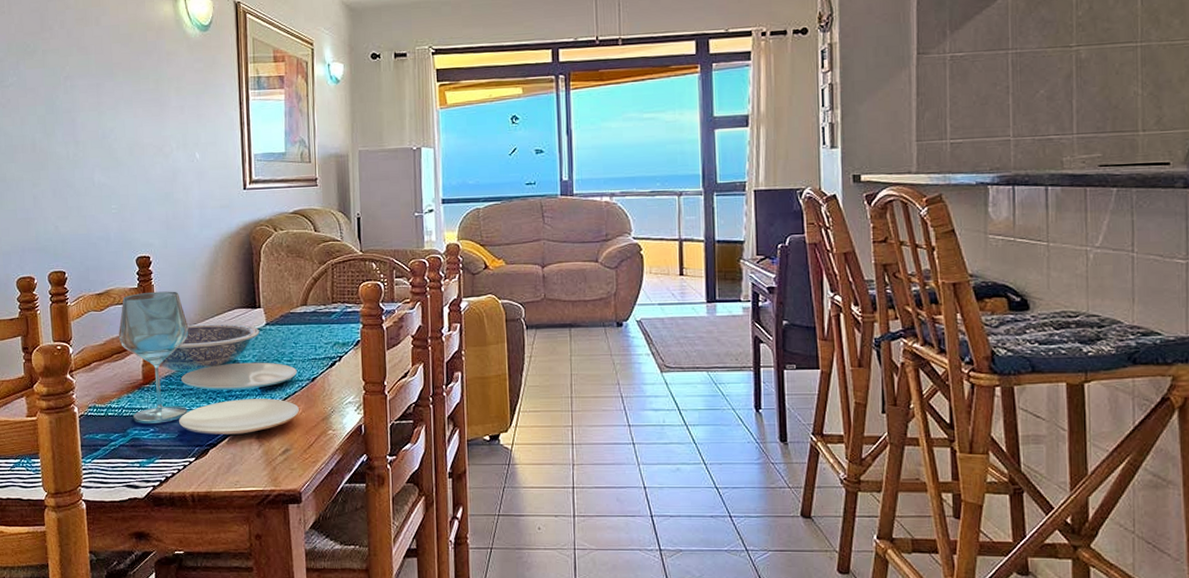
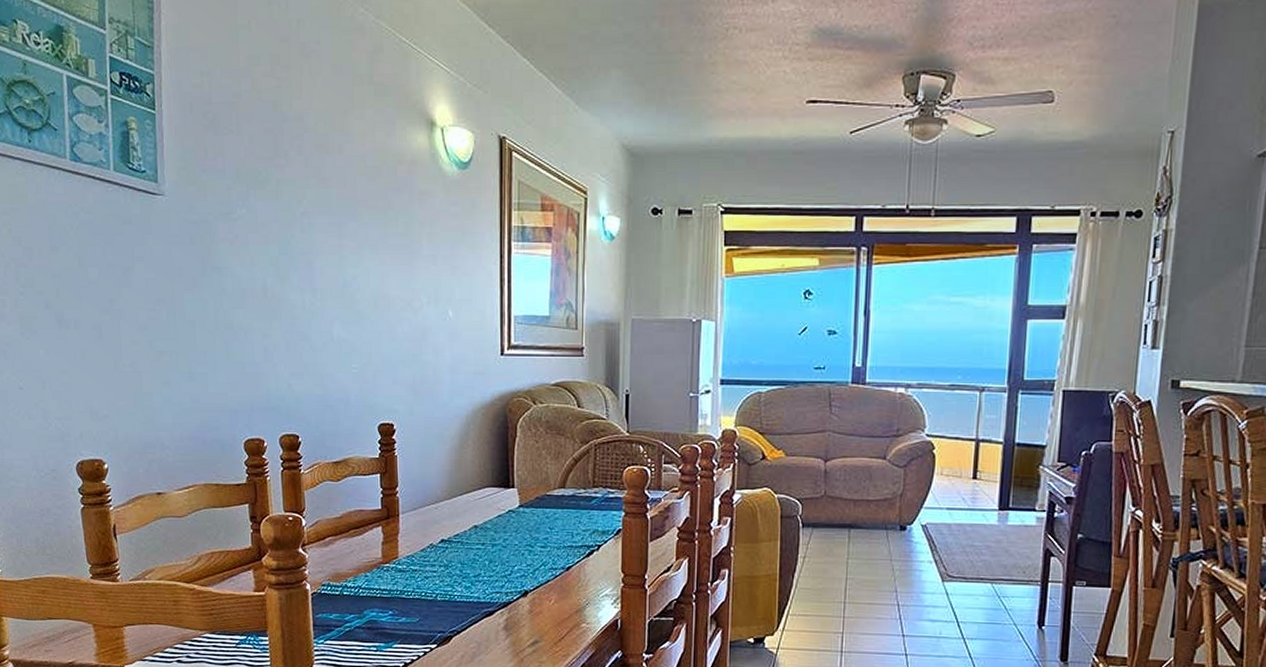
wine glass: present [118,291,189,423] -> none [356,463,435,606]
bowl: present [158,323,260,372] -> none [400,502,512,553]
plate: present [179,399,300,435] -> none [421,585,552,623]
plate: present [181,362,297,391] -> none [424,546,551,576]

